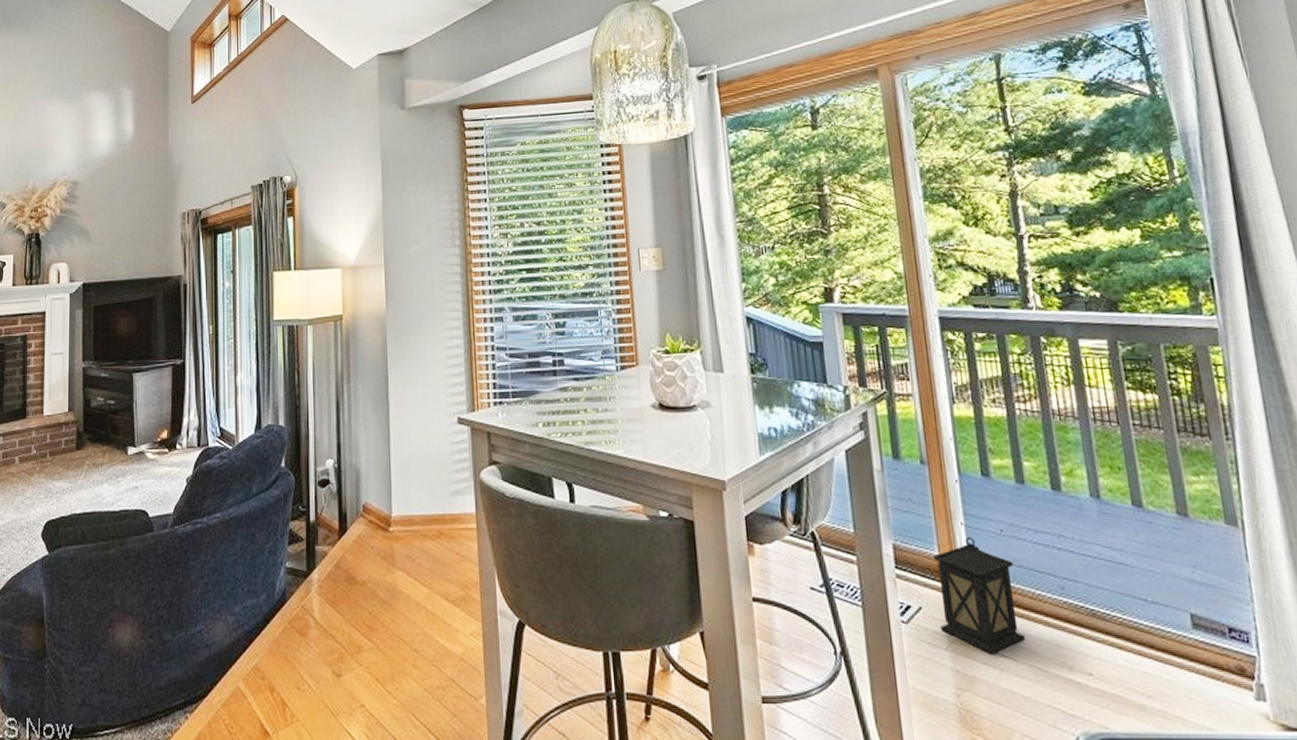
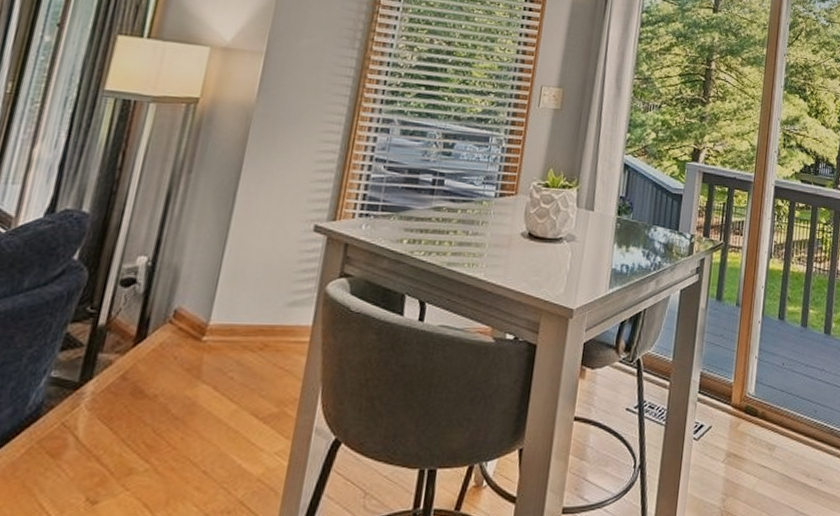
lantern: present [933,536,1026,654] -> none [722,368,786,465]

